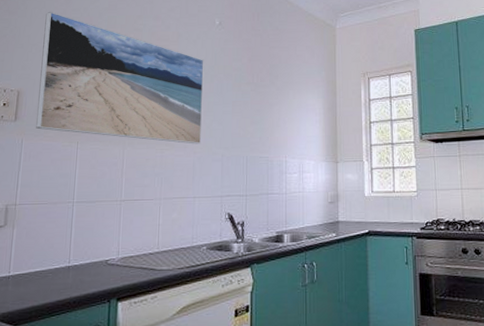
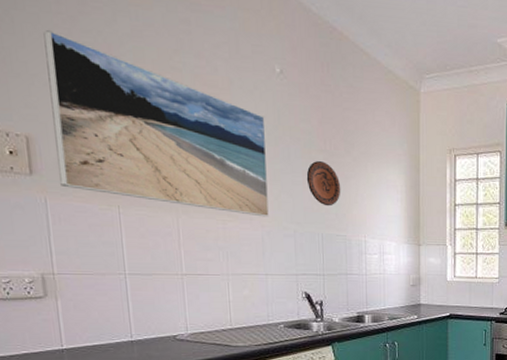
decorative plate: none [235,92,265,131] -> present [306,161,341,207]

